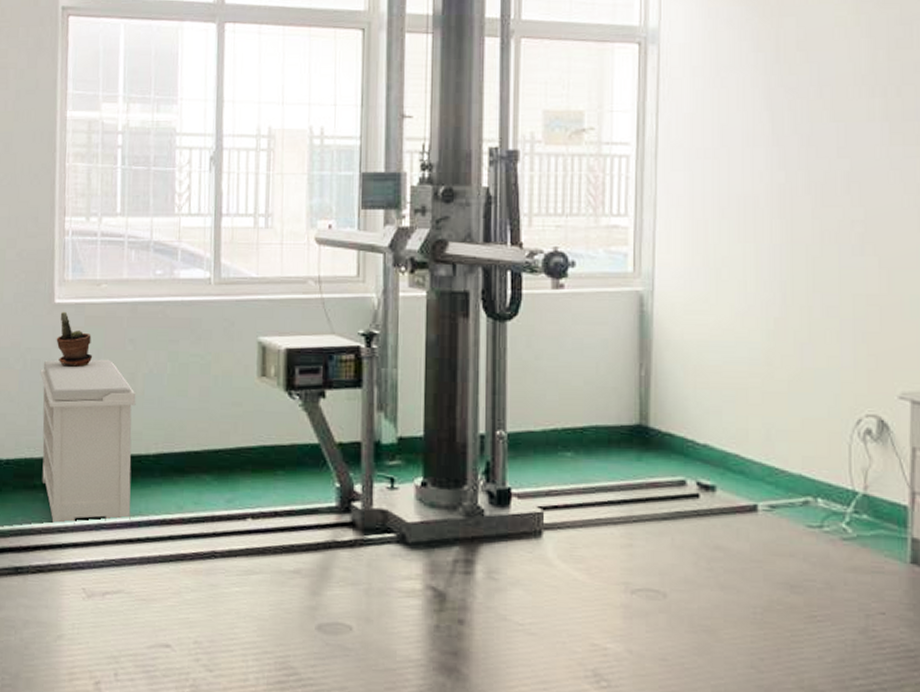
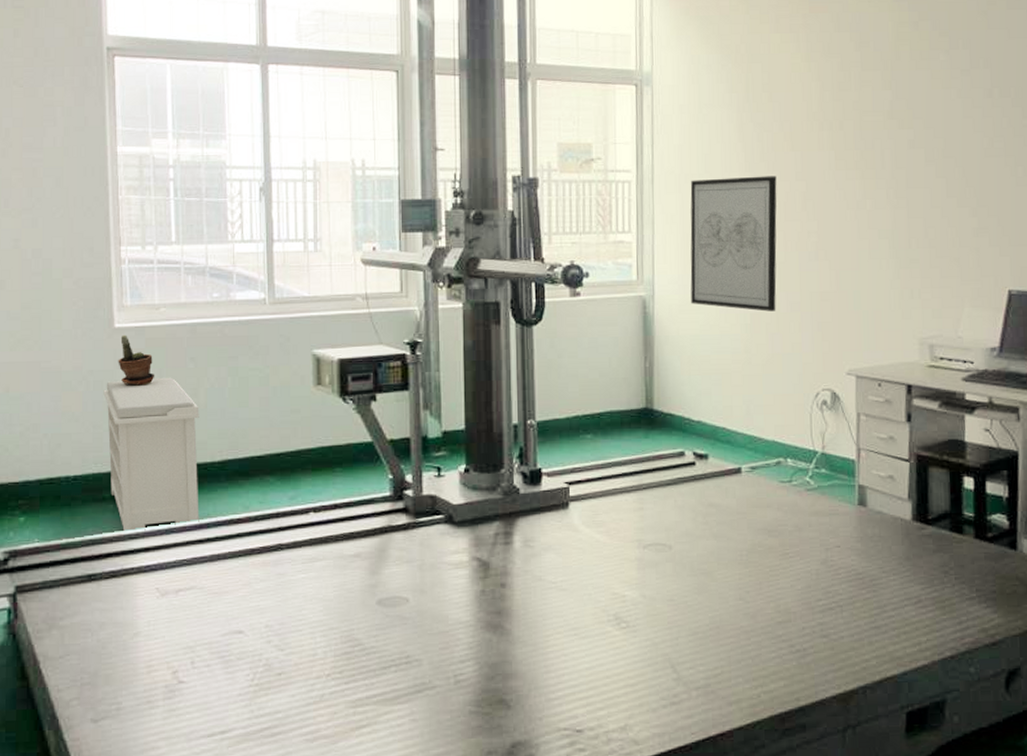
wall art: none [699,151,813,316] -> present [690,176,777,312]

